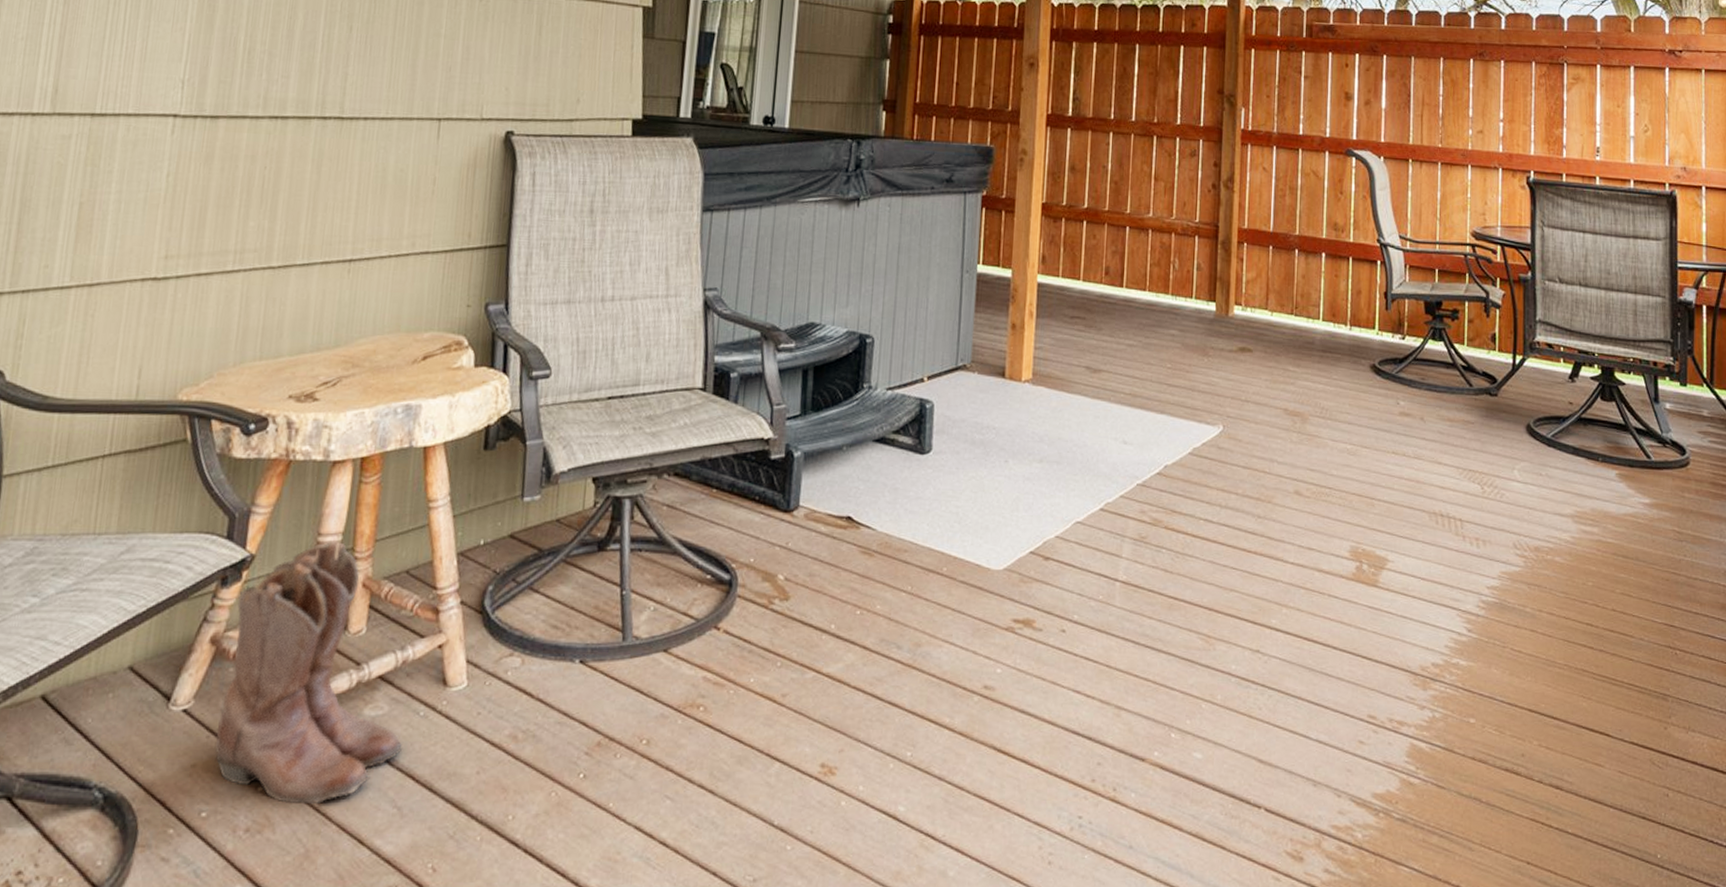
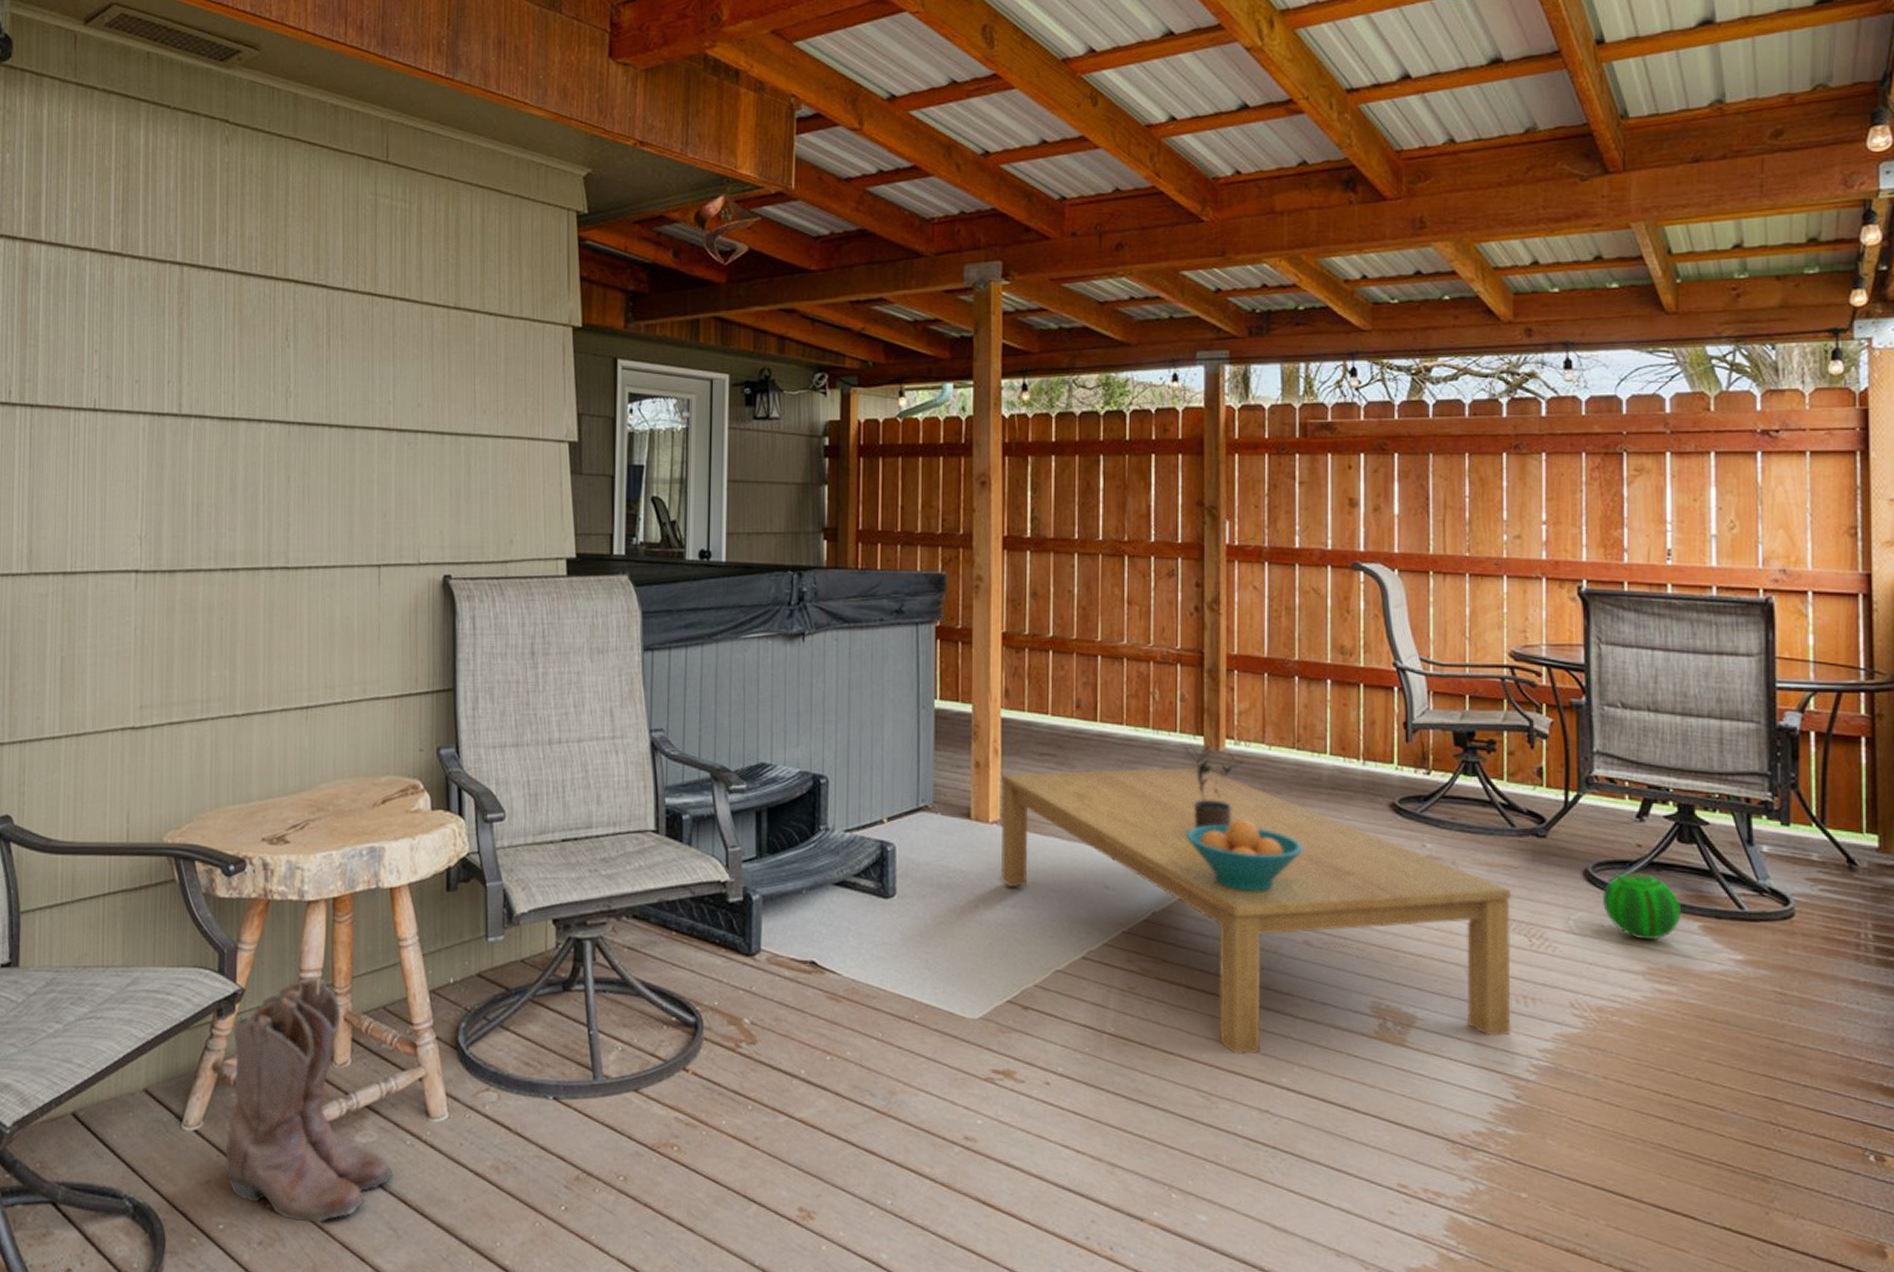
coffee table: none [1029,330,1469,599] -> present [1000,766,1512,1055]
fruit bowl: none [1196,379,1297,446] -> present [1185,819,1303,892]
potted plant: none [1199,309,1250,388] -> present [1185,743,1245,829]
ball: none [1541,426,1602,487] -> present [1603,872,1680,941]

